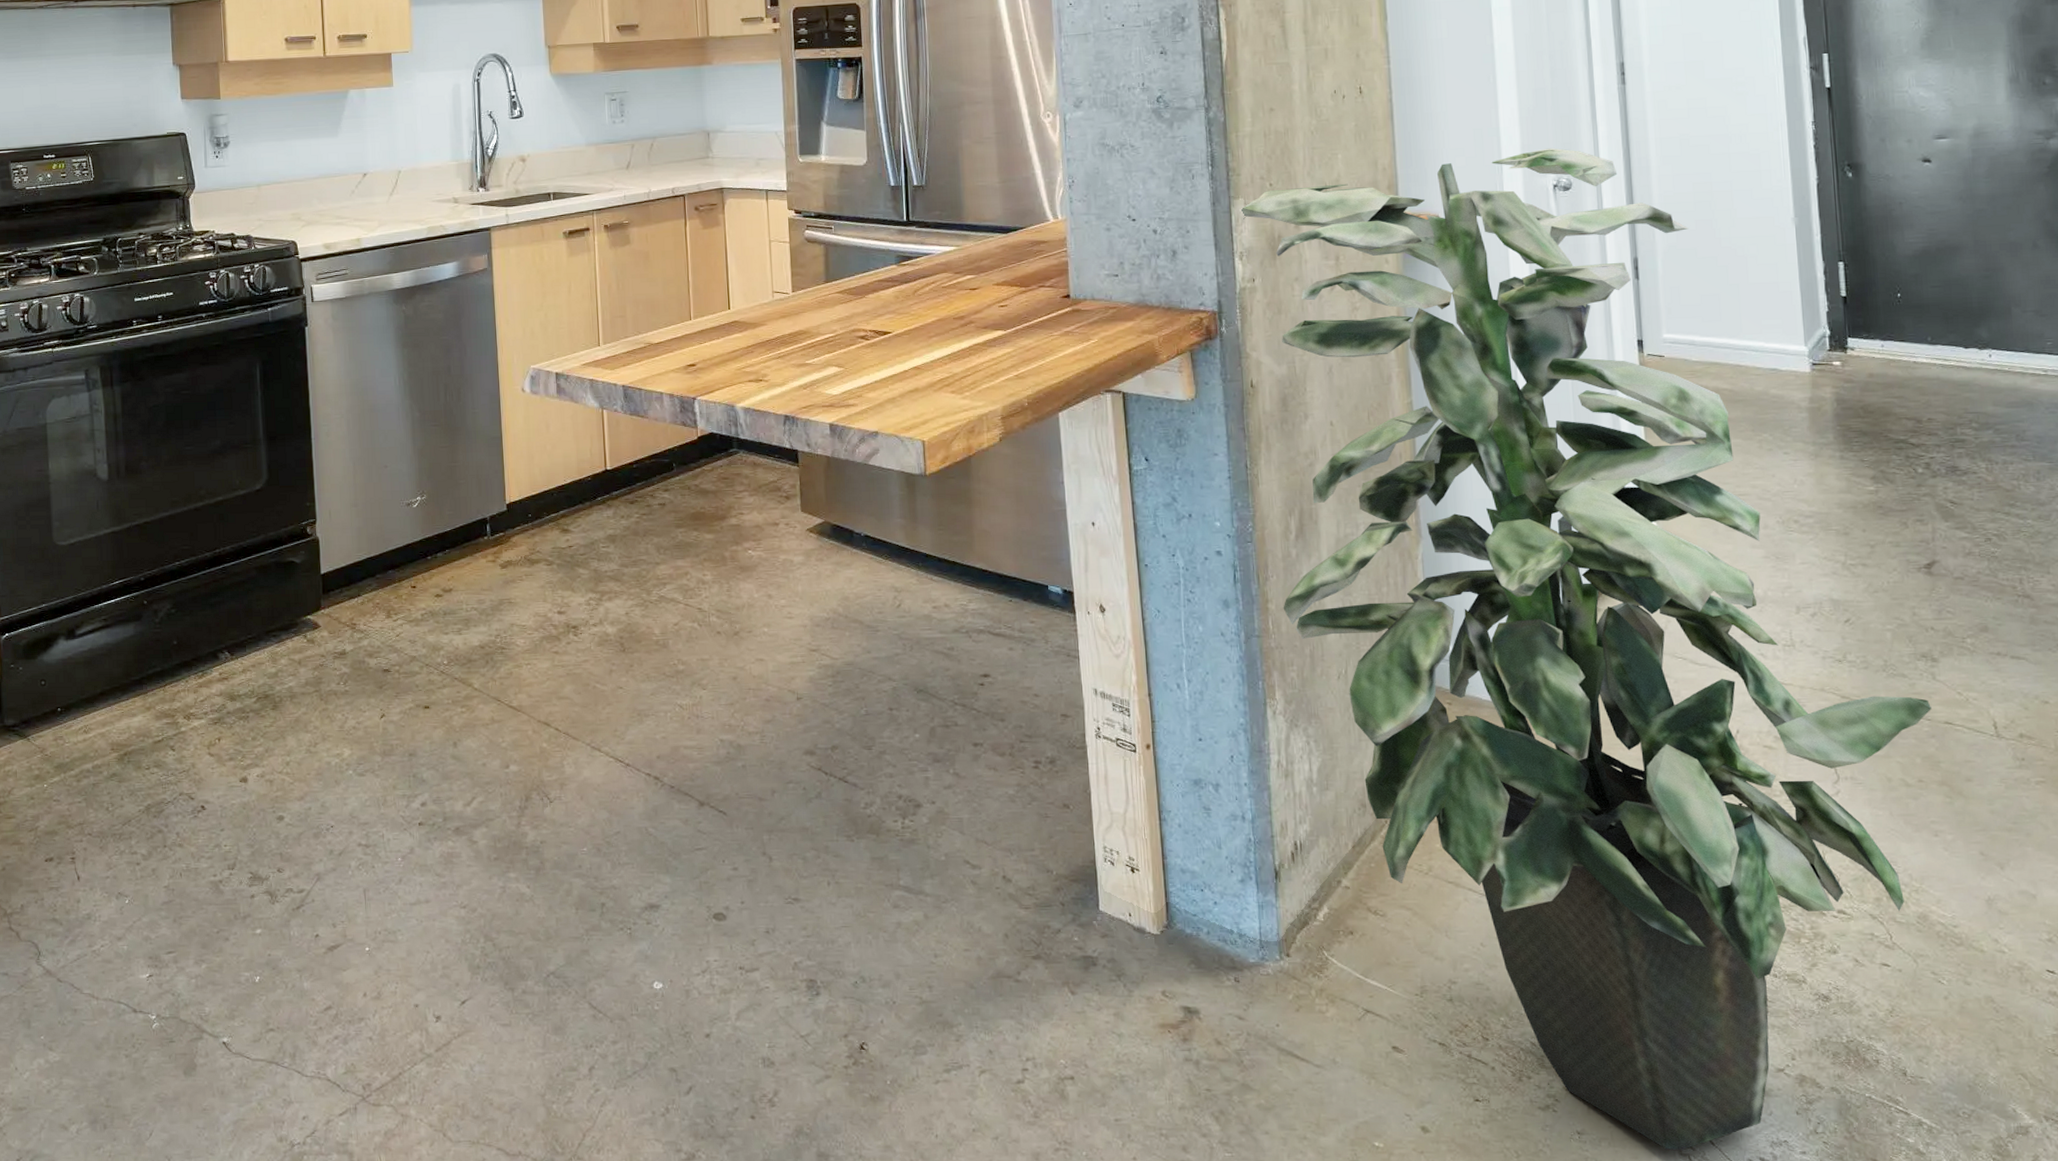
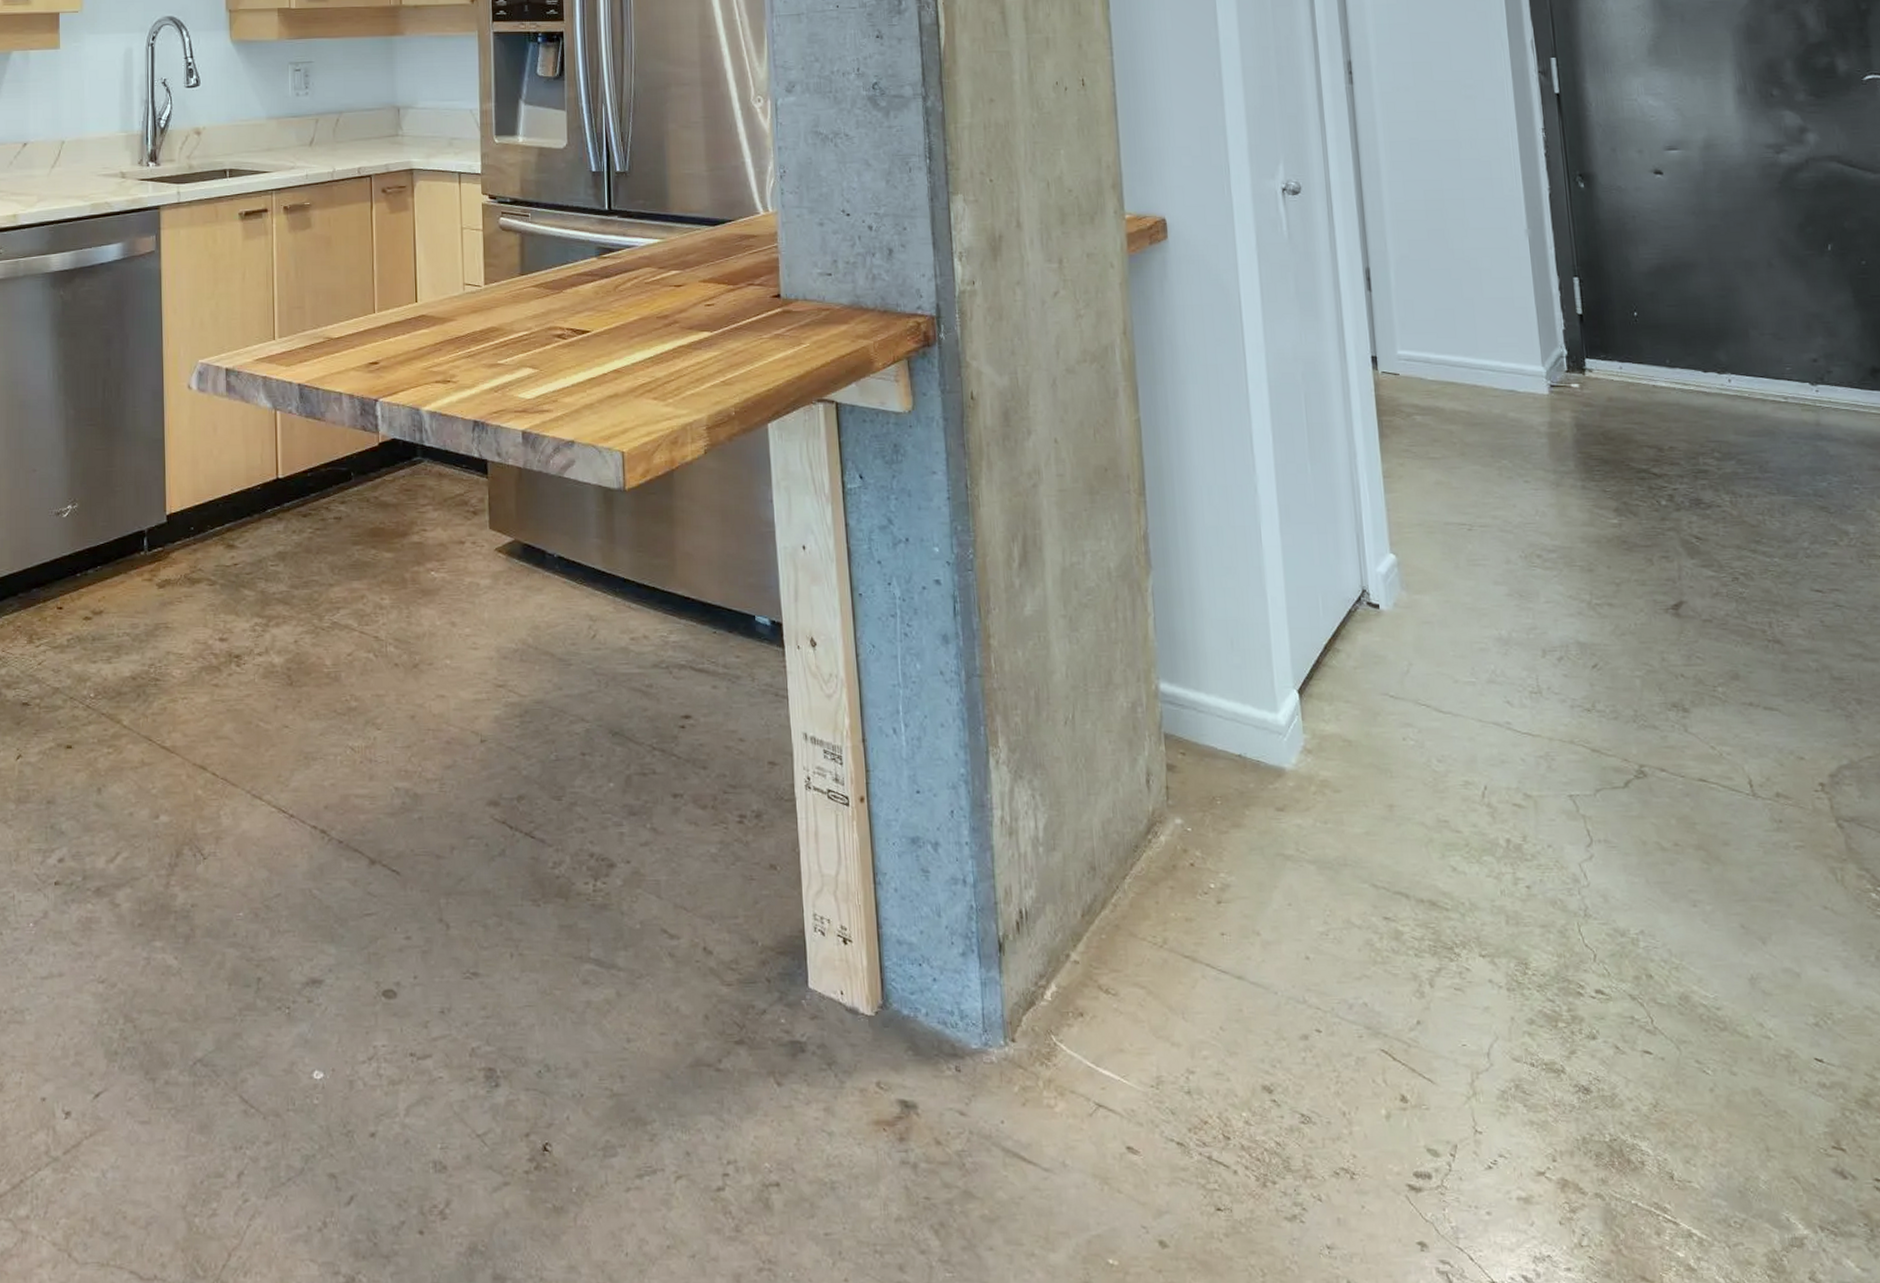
indoor plant: present [1239,147,1931,1150] -> none [958,149,1685,1267]

